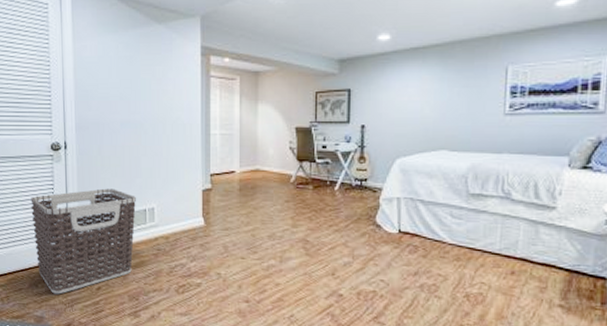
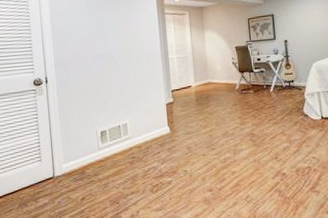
clothes hamper: present [31,188,136,294] -> none [17,111,112,210]

